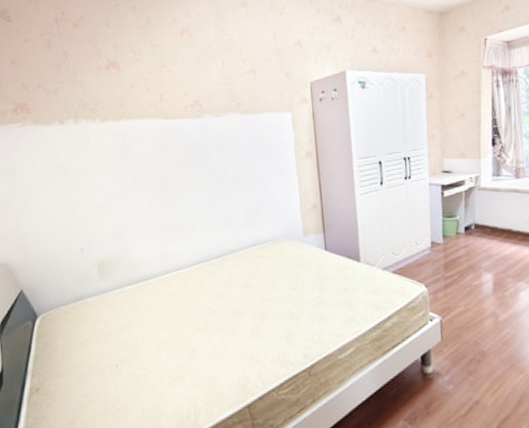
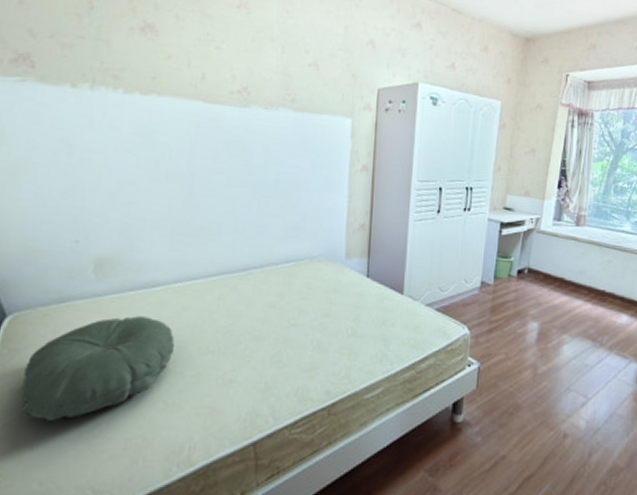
pillow: none [57,305,170,399] -> present [20,316,175,421]

